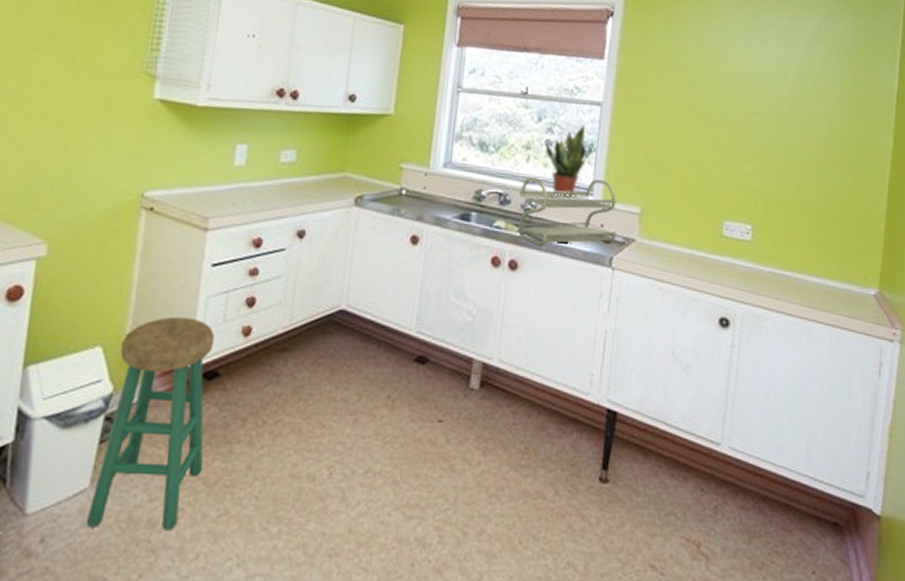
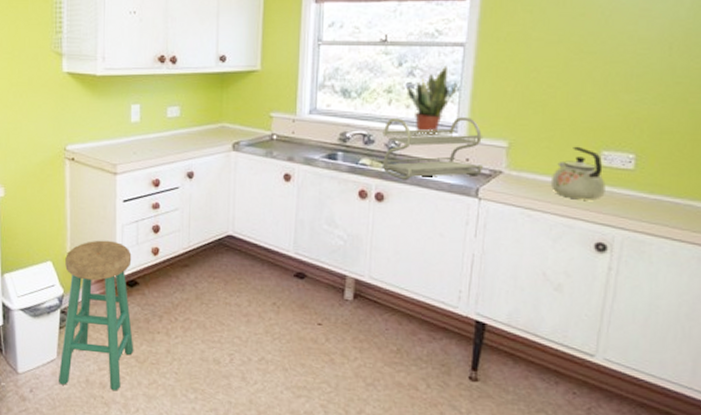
kettle: none [679,215,727,273] -> present [550,146,606,201]

